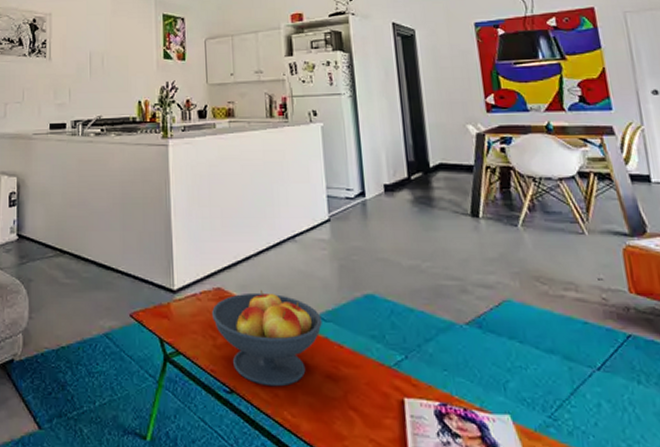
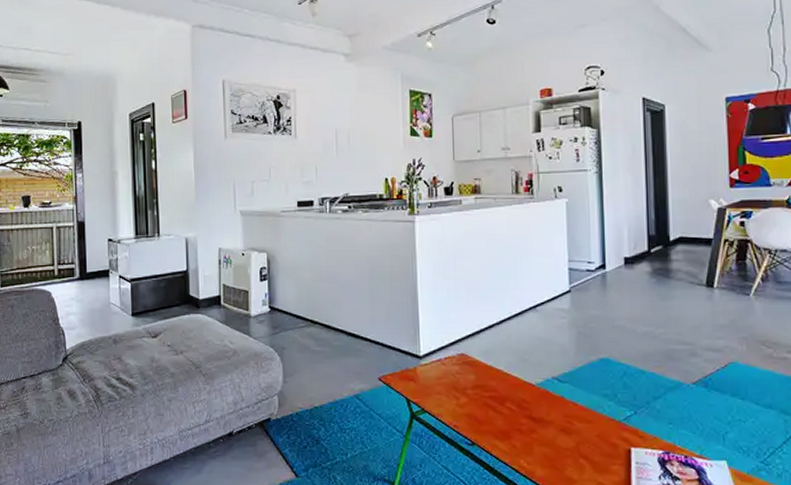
fruit bowl: present [212,289,322,387] -> none [456,355,559,439]

